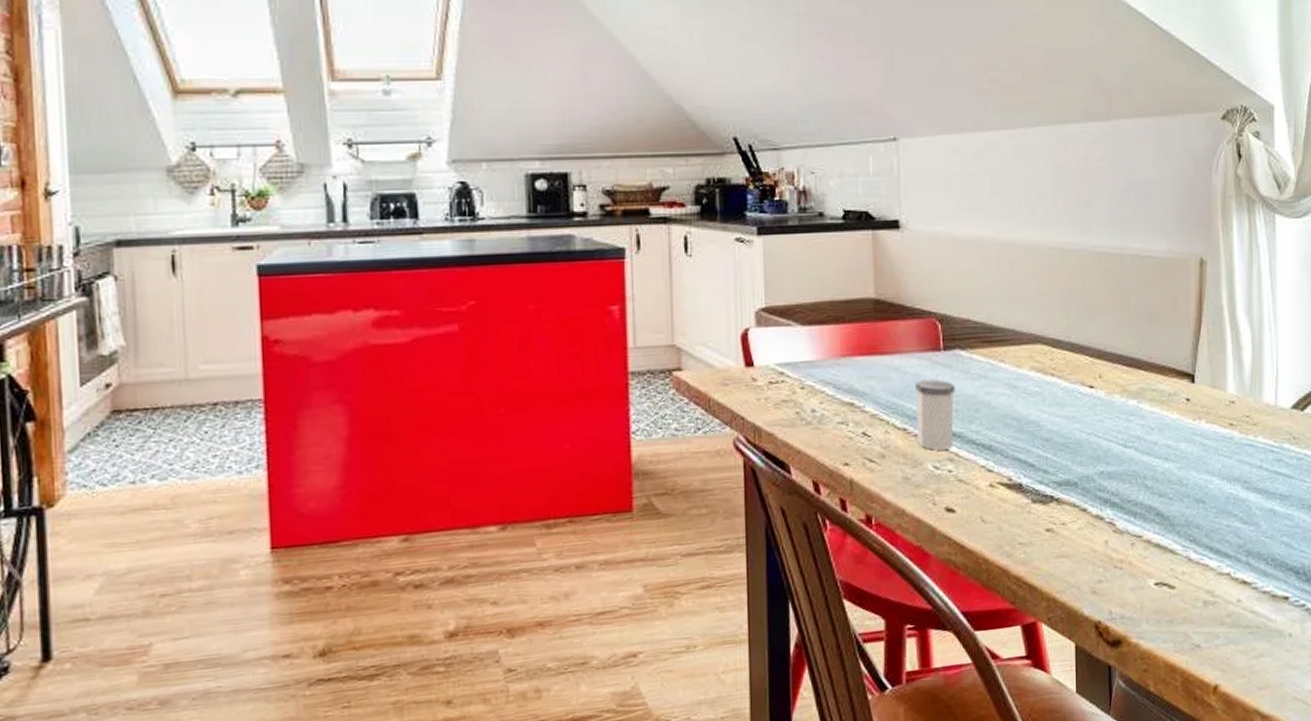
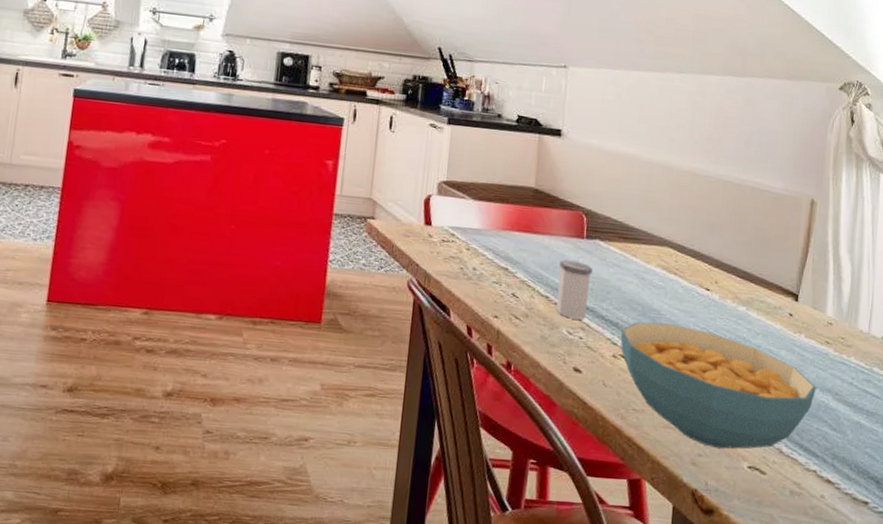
cereal bowl: none [996,434,1224,570] -> present [620,322,817,449]

